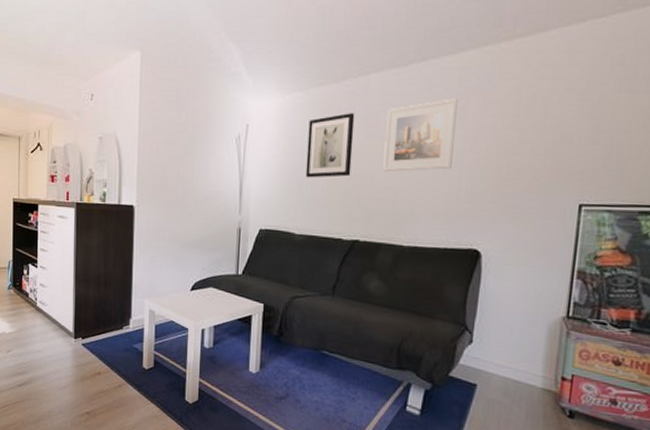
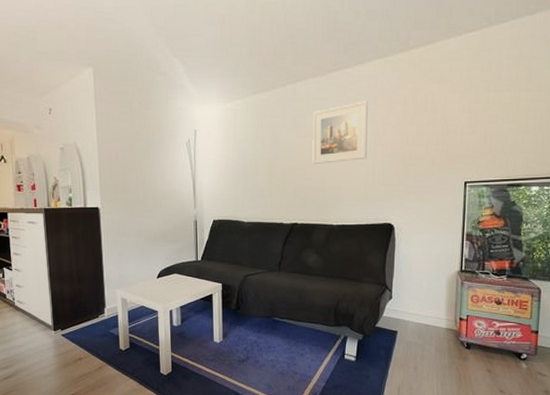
wall art: present [305,113,355,178] -> none [248,116,286,174]

